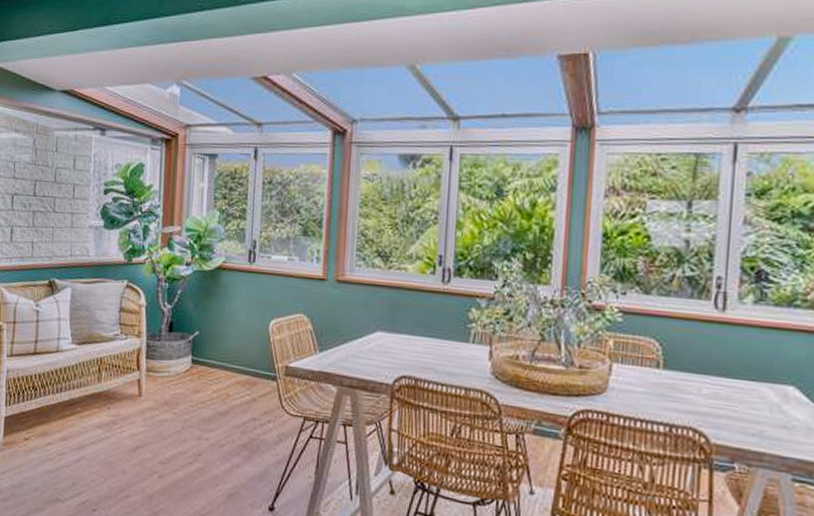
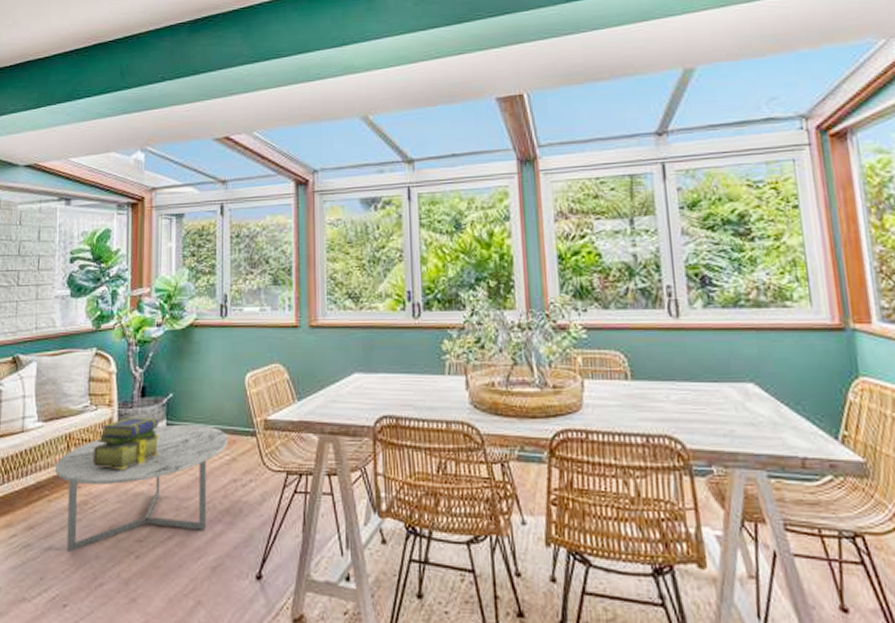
coffee table: none [87,360,249,465] -> present [55,424,227,552]
stack of books: none [121,349,186,397] -> present [92,418,161,470]

